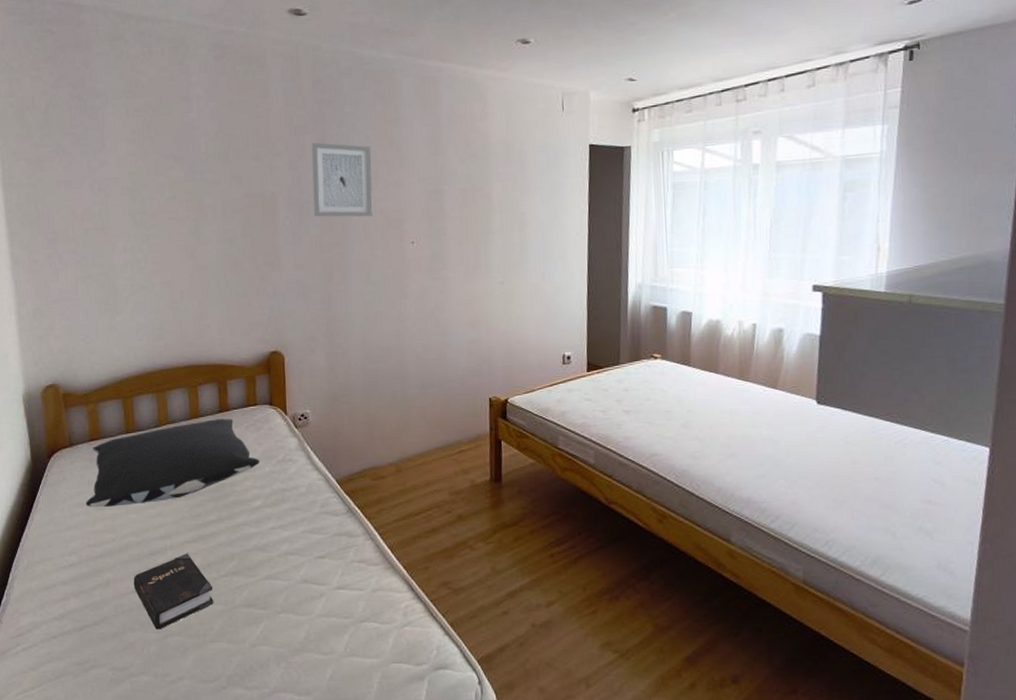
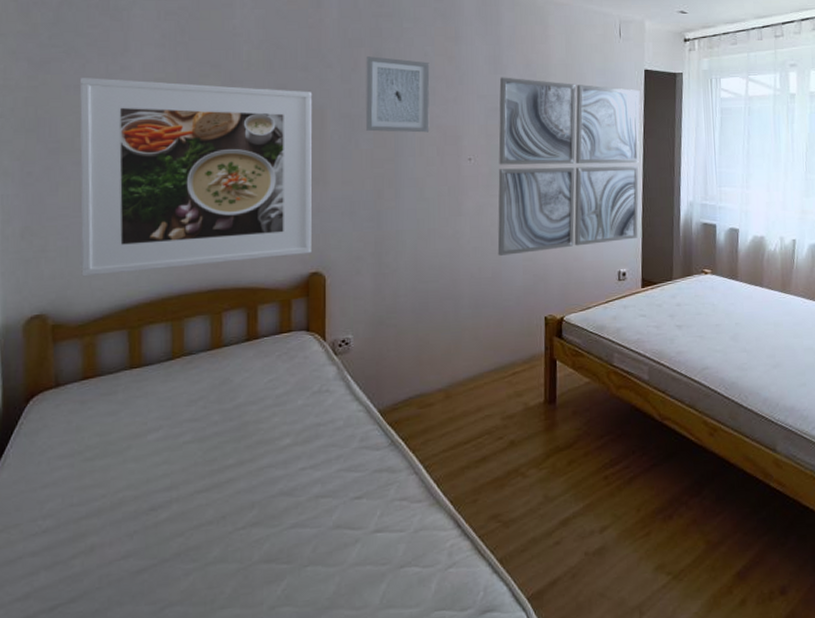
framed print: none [68,173,271,352] -> present [79,78,313,277]
pillow: present [85,418,261,507] -> none [70,347,292,459]
hardback book: present [133,552,214,630] -> none [125,504,227,601]
wall art: none [439,158,585,338] -> present [497,77,641,256]

